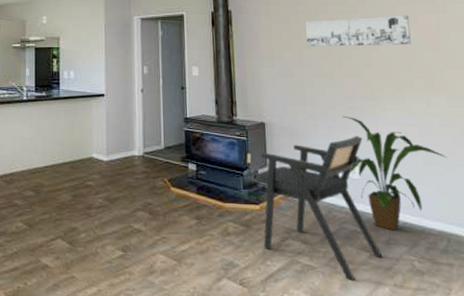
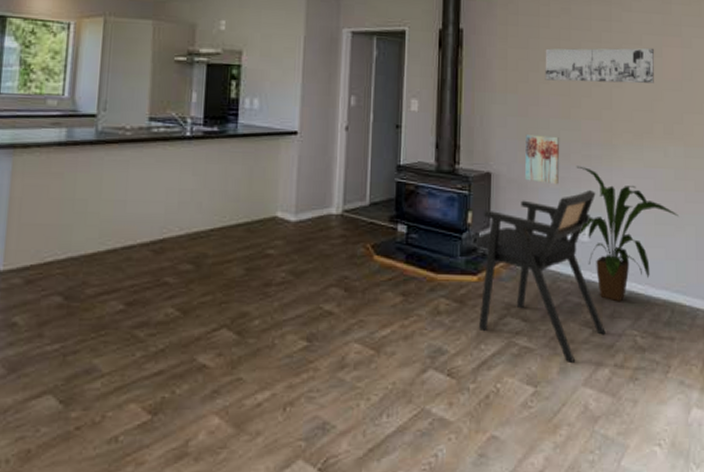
wall art: none [293,91,327,132] -> present [525,135,560,185]

